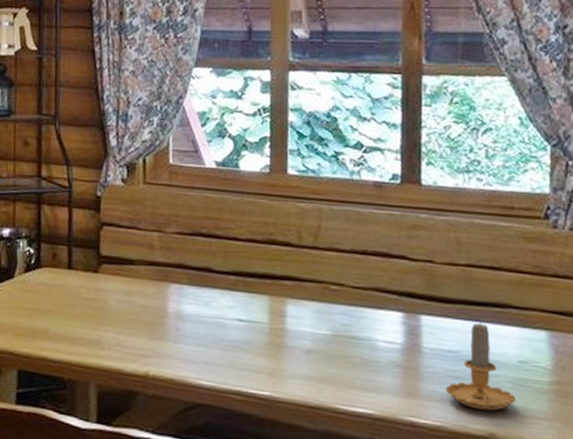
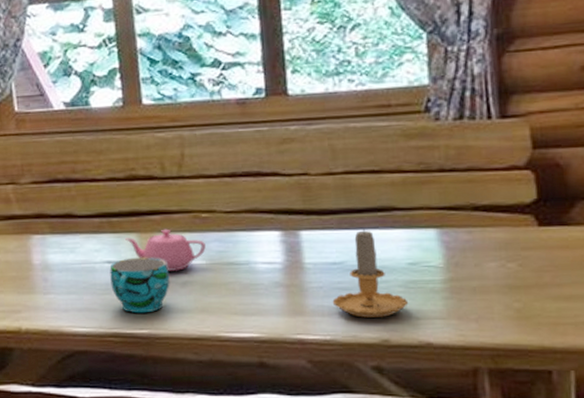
cup: none [239,319,295,375] -> present [109,257,170,314]
teapot: none [258,295,332,338] -> present [125,229,206,271]

